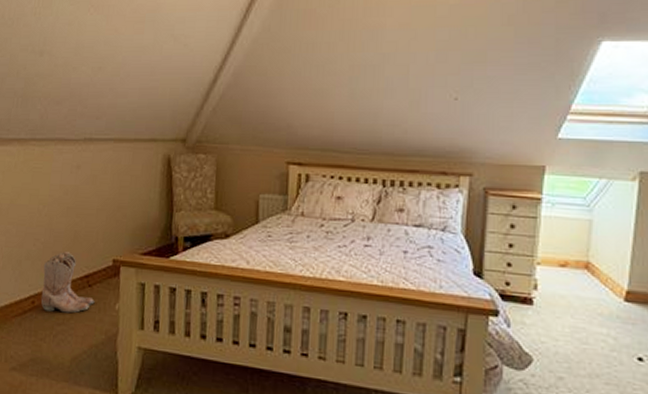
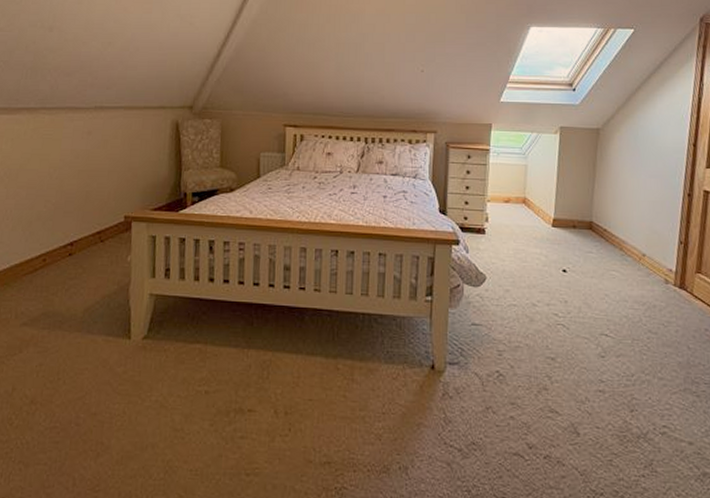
boots: present [40,252,95,313] -> none [52,211,107,268]

